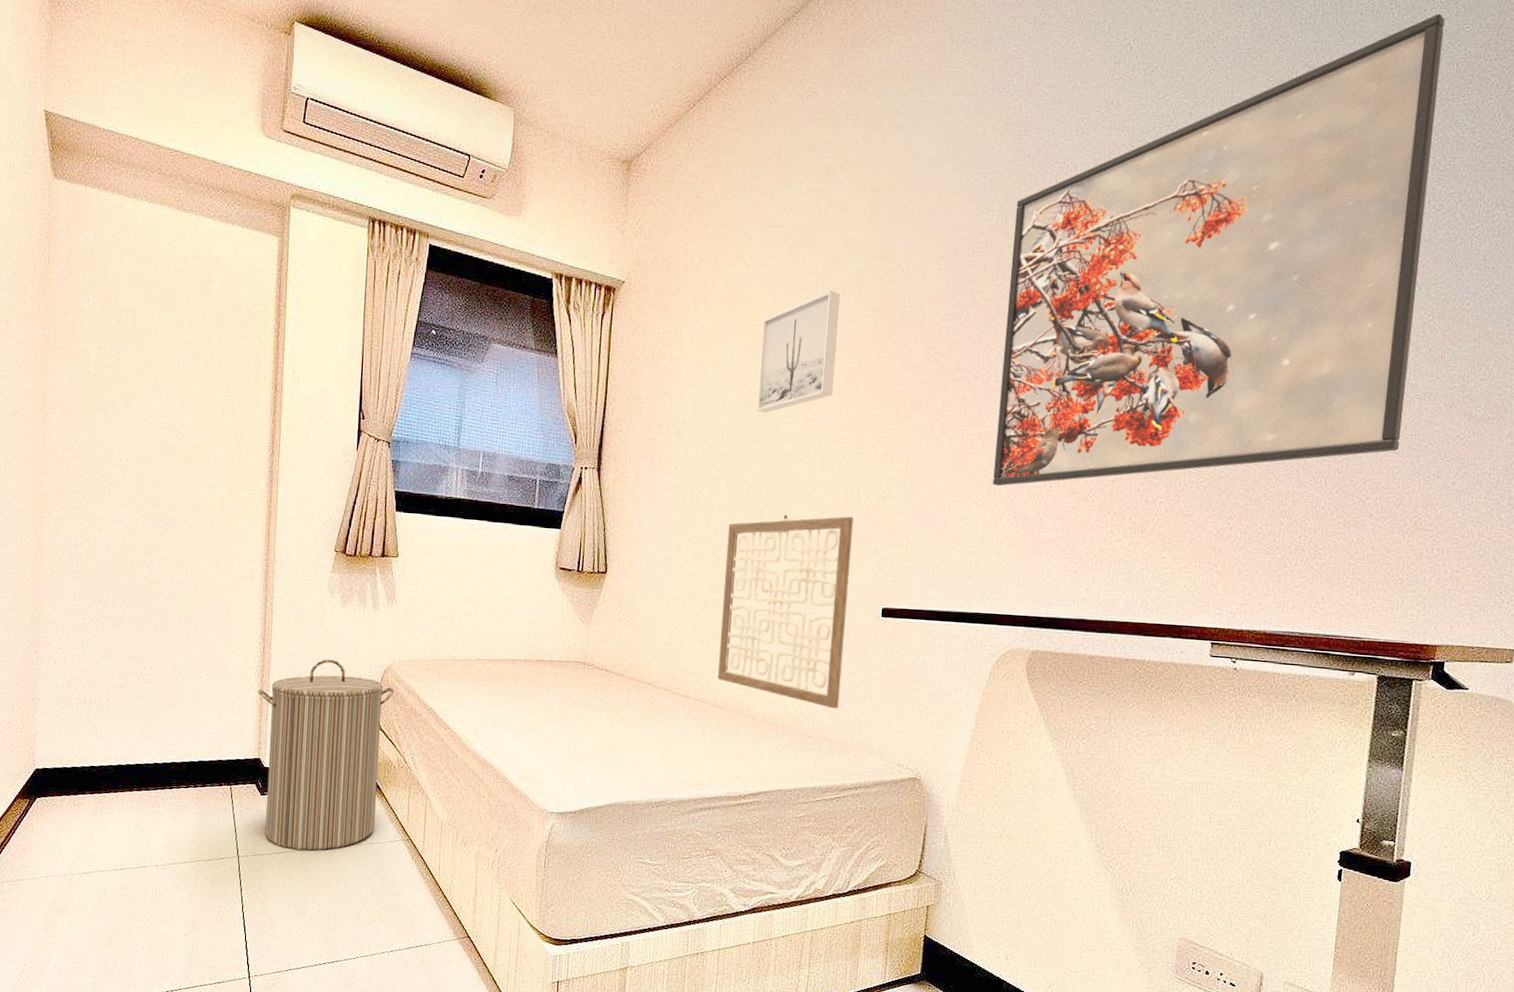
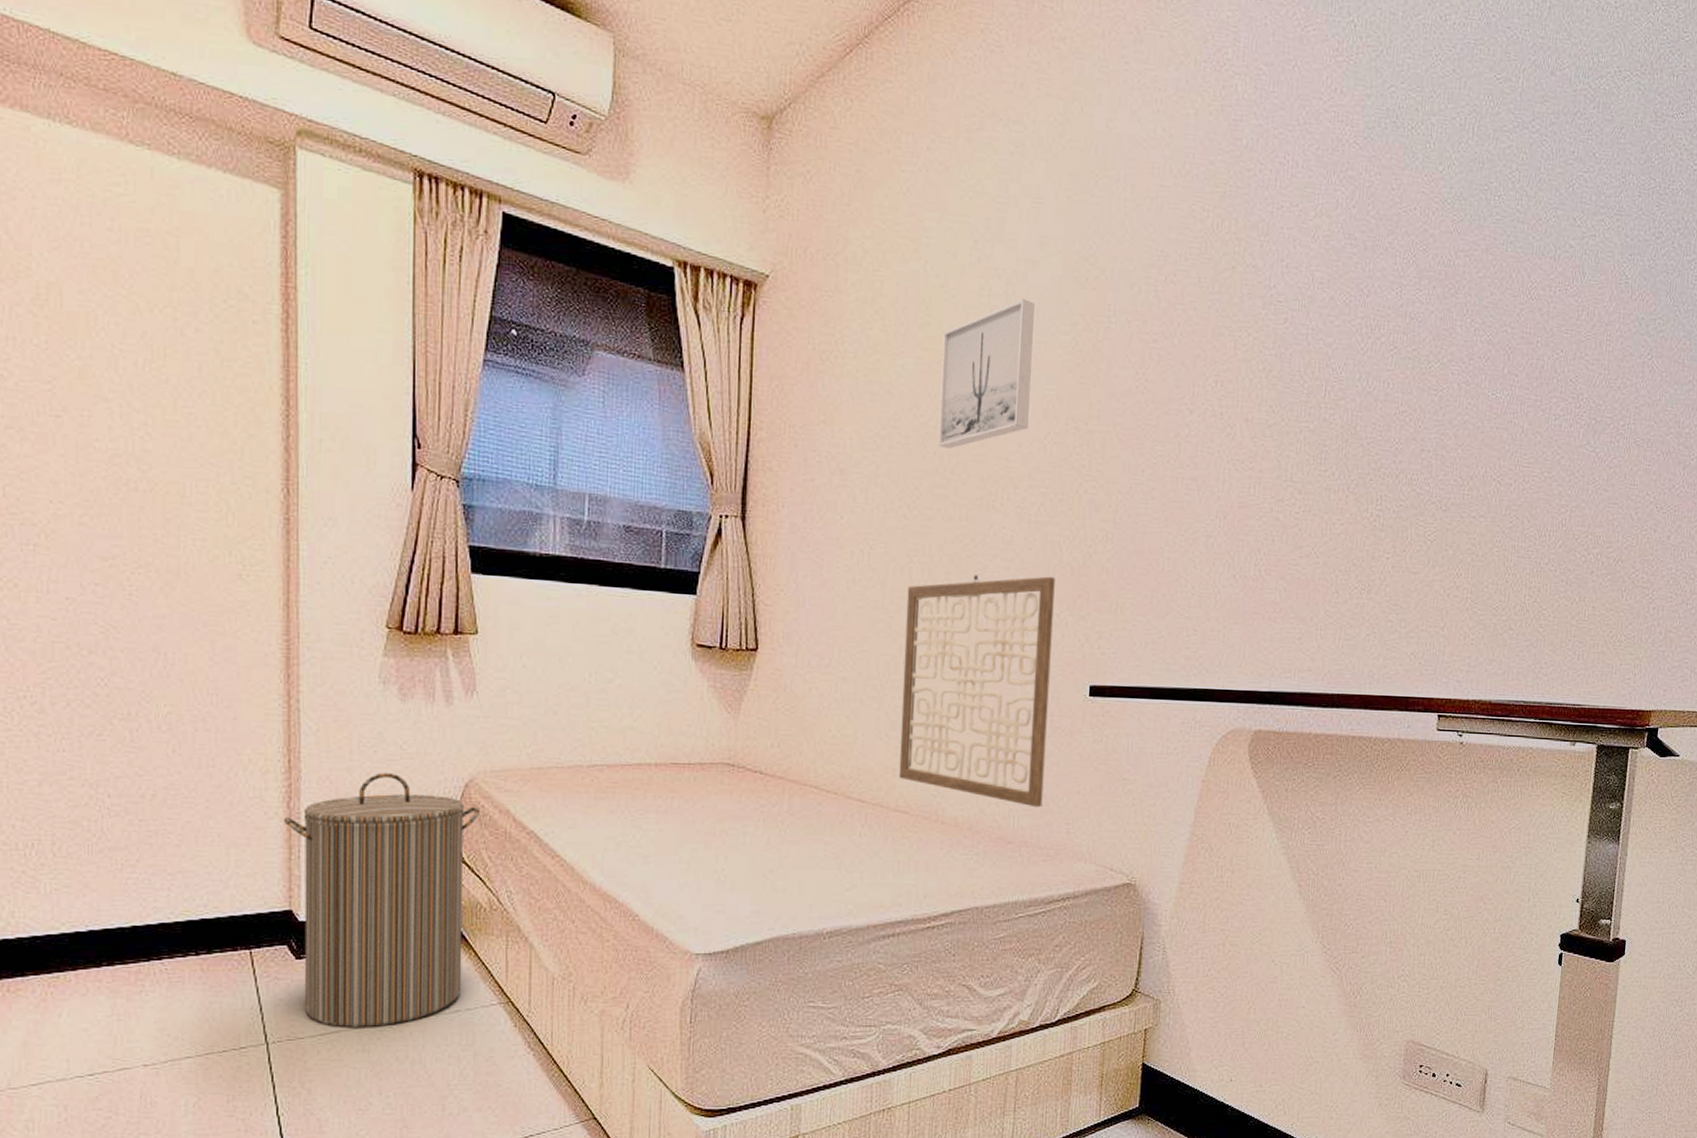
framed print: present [993,13,1445,487] -> none [1210,17,1666,540]

